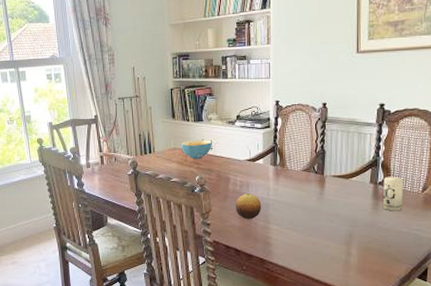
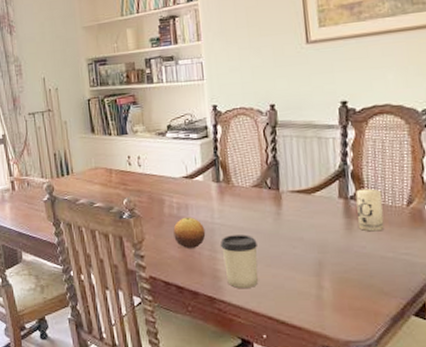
cereal bowl: present [181,139,212,159] -> none [103,155,141,180]
cup: none [272,210,302,253] -> present [220,235,258,289]

